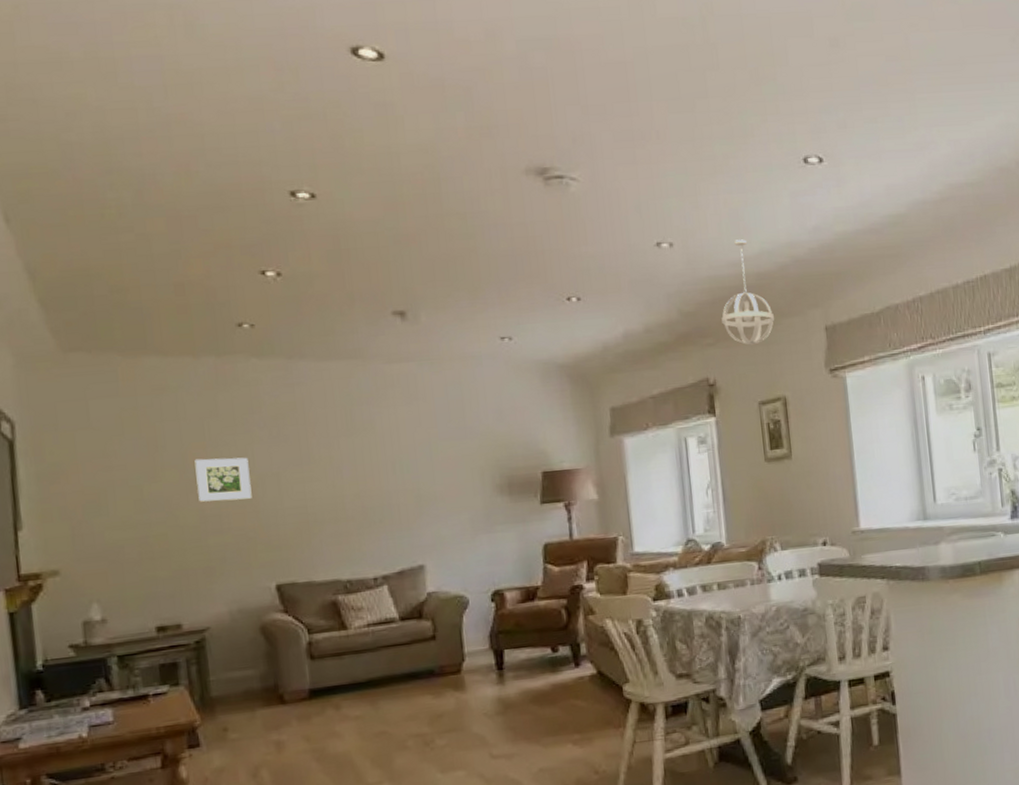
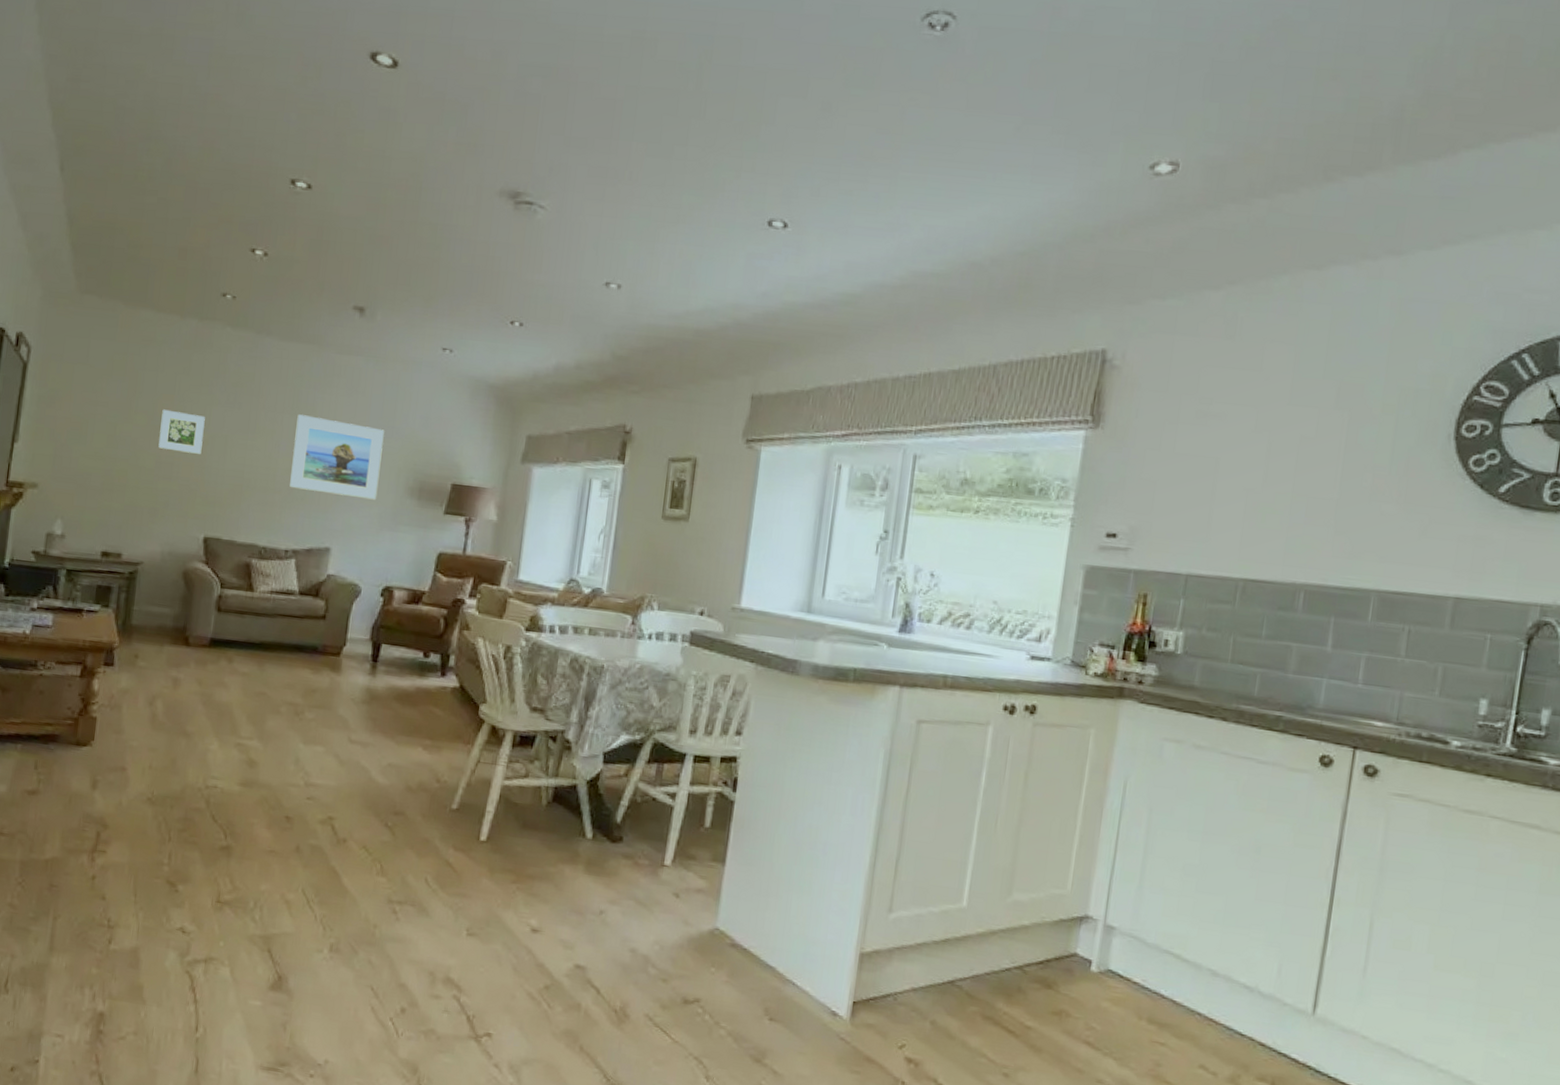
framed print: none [355,432,464,513] -> present [290,414,385,500]
pendant light: present [721,239,774,345] -> none [651,292,703,400]

